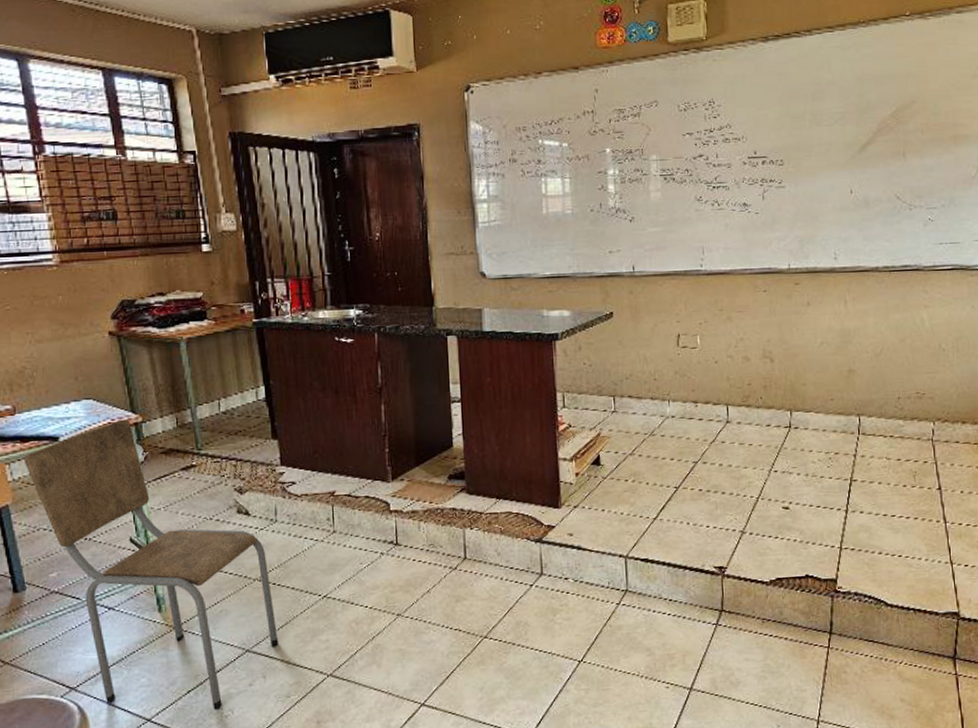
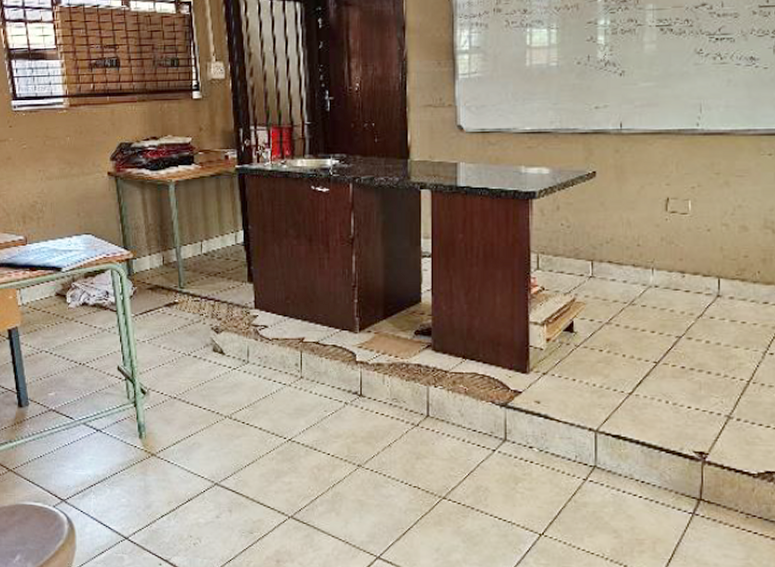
dining chair: present [23,419,279,711] -> none [32,254,245,538]

